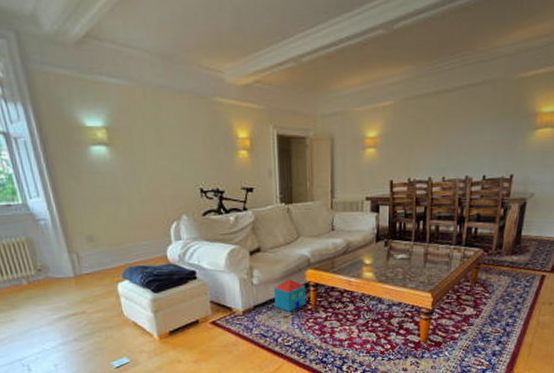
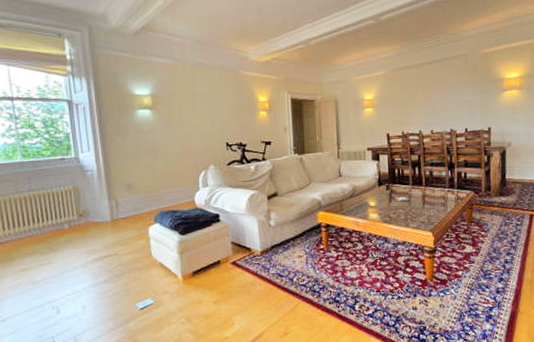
toy house: present [274,279,307,312] -> none [290,221,319,252]

